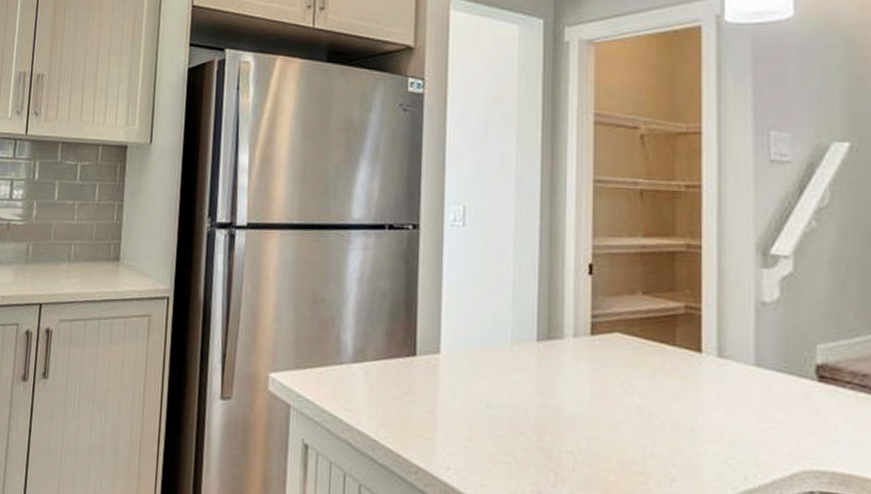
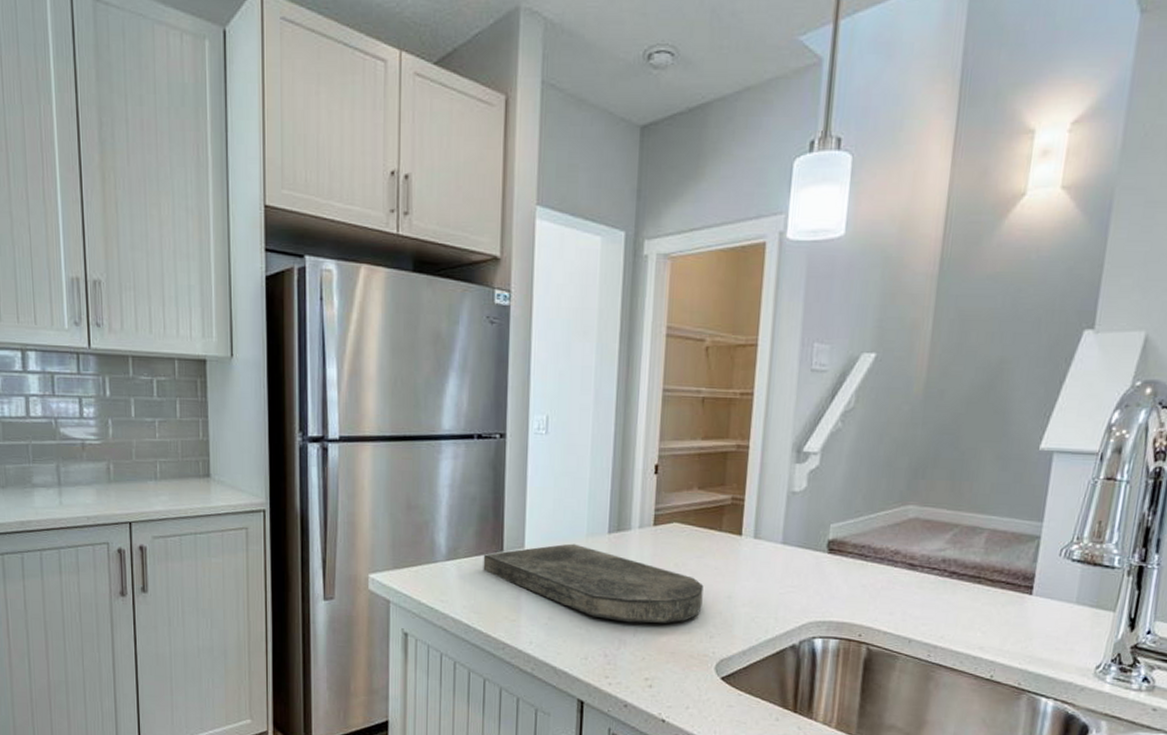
cutting board: none [393,351,658,458] -> present [483,543,704,624]

